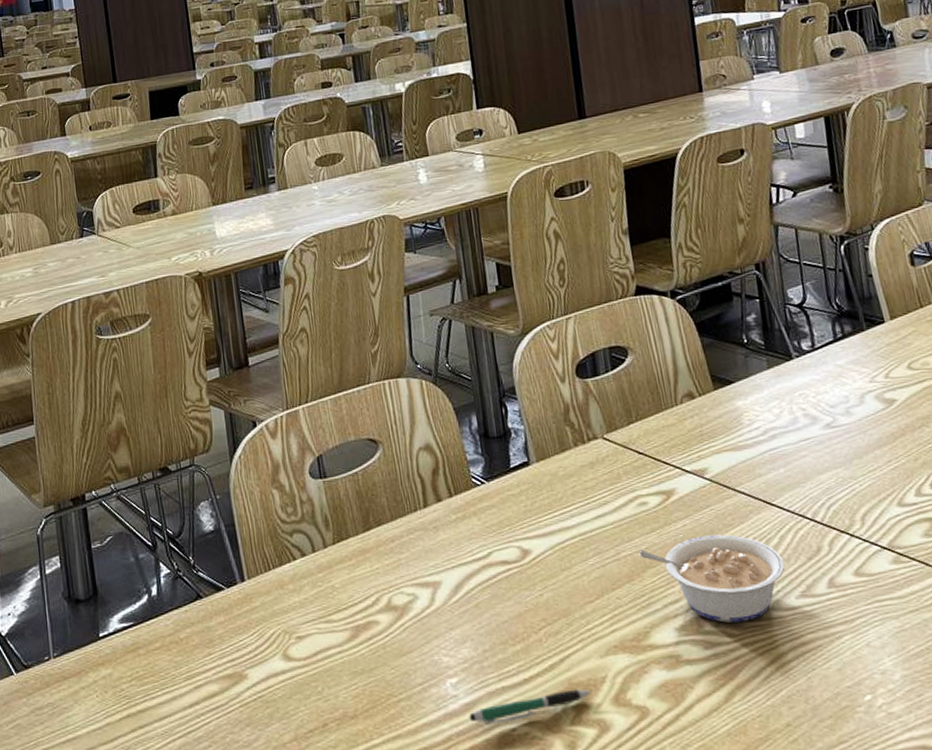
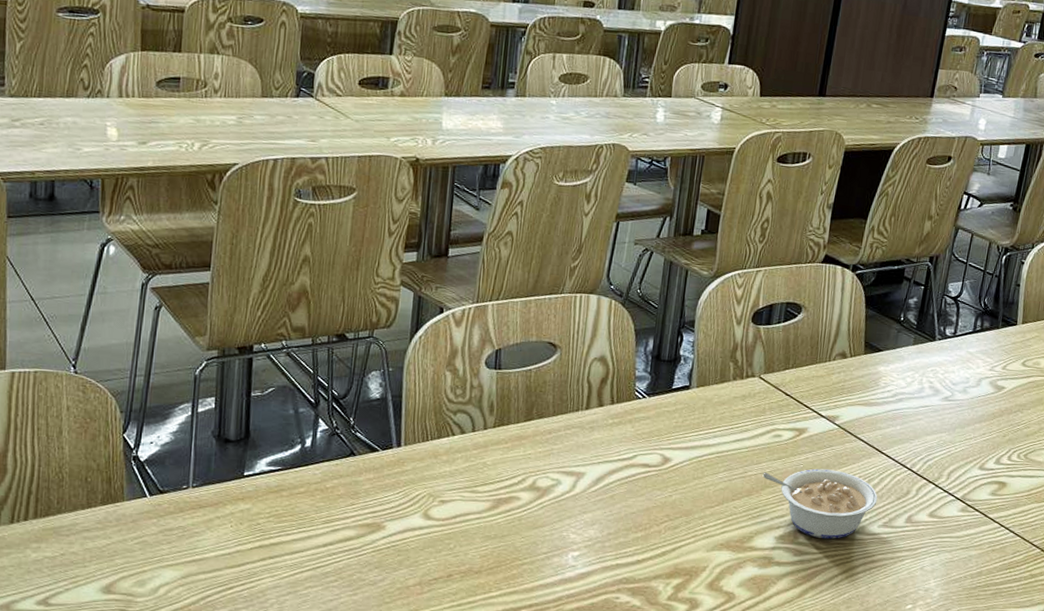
pen: present [469,688,592,725] -> none [581,573,692,592]

